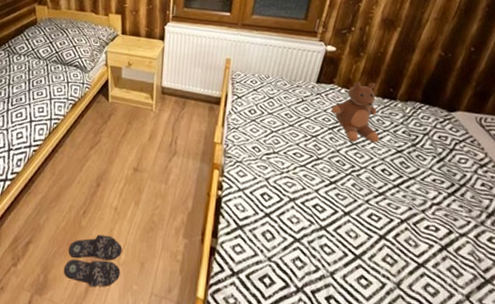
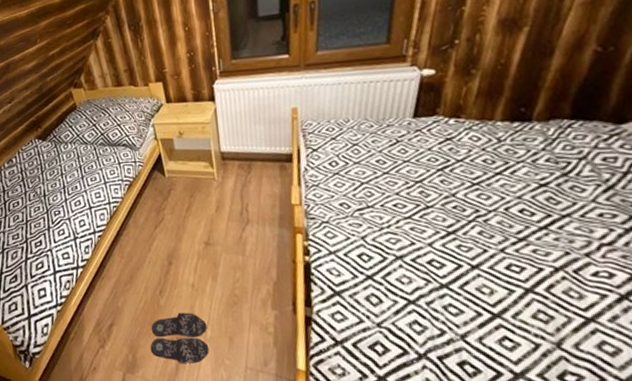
teddy bear: present [332,82,380,143] -> none [438,104,512,182]

